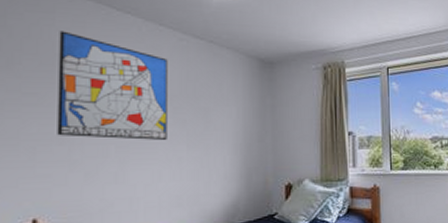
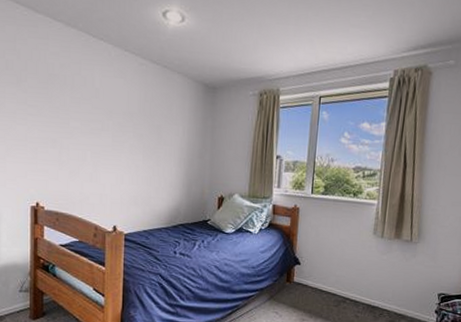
wall art: present [57,30,168,140] -> none [51,54,130,150]

